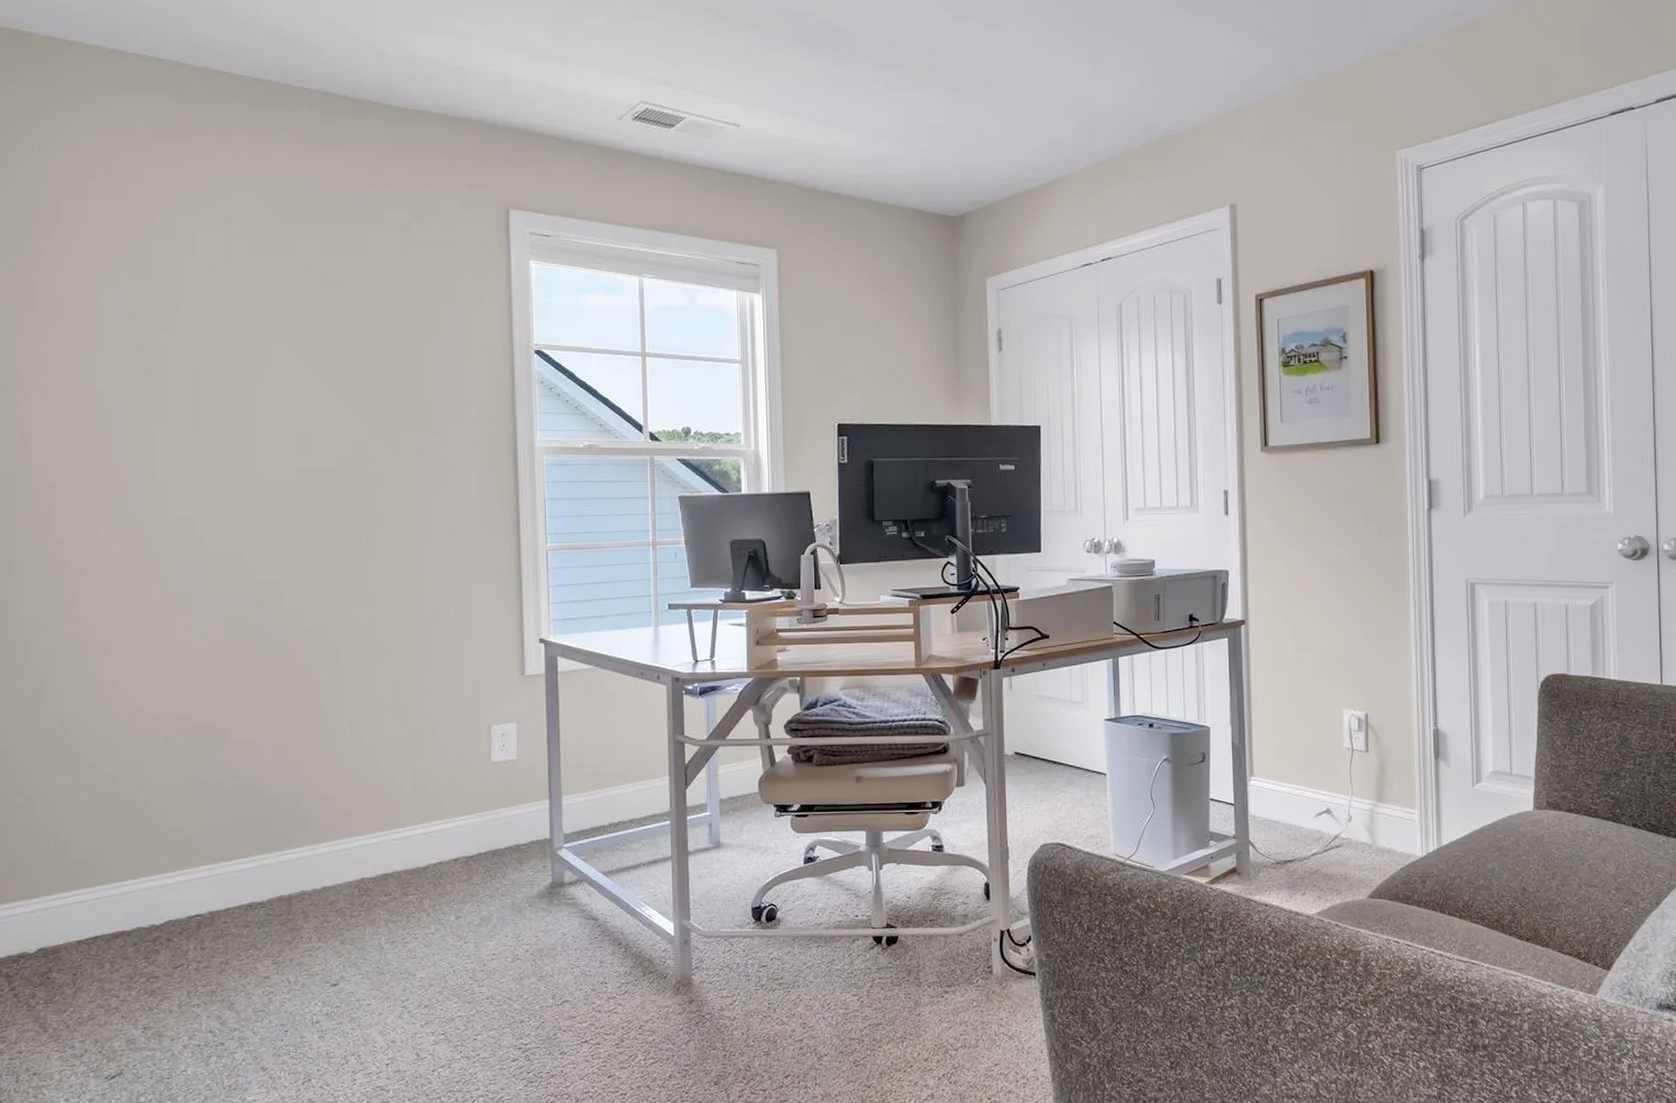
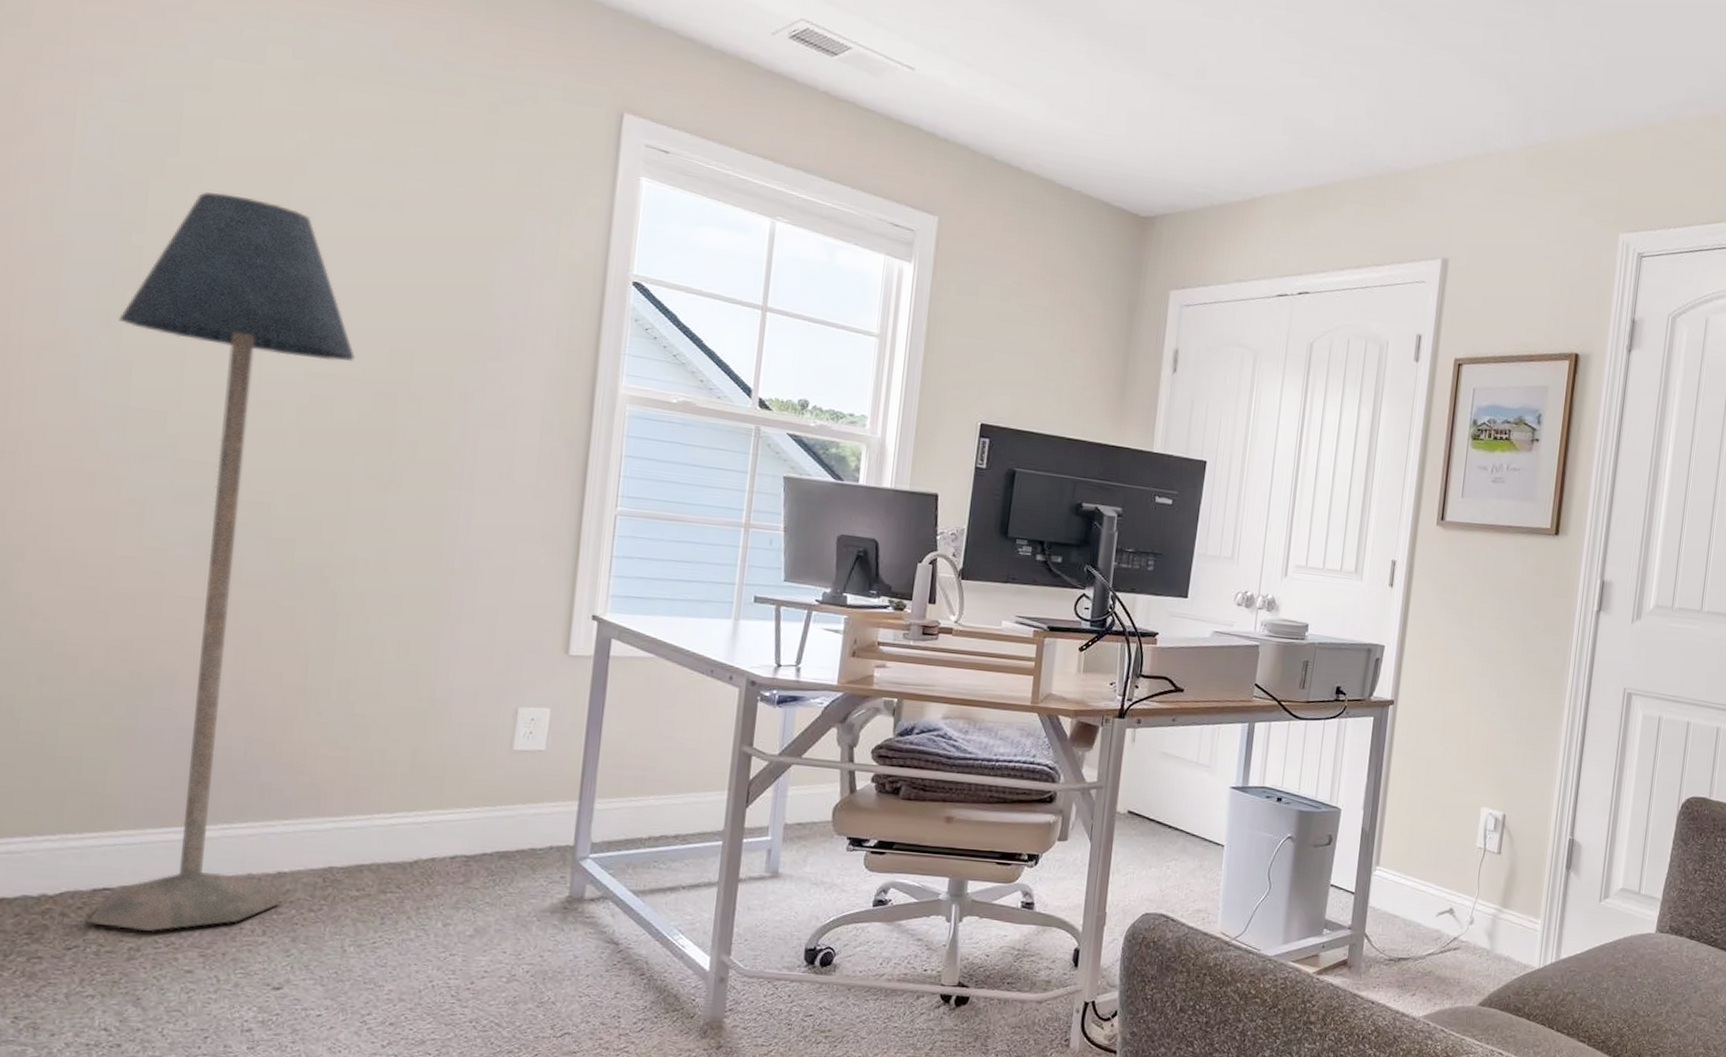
floor lamp: none [151,334,330,947] -> present [87,192,355,931]

